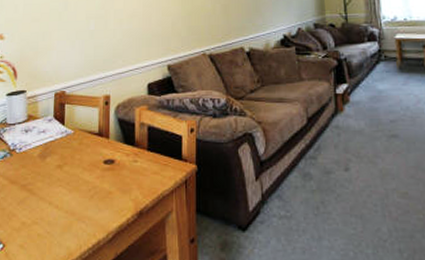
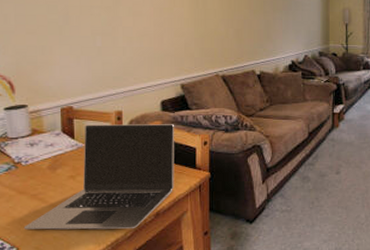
laptop: none [11,109,161,230] -> present [23,124,175,230]

